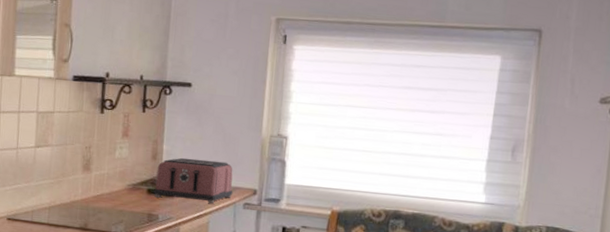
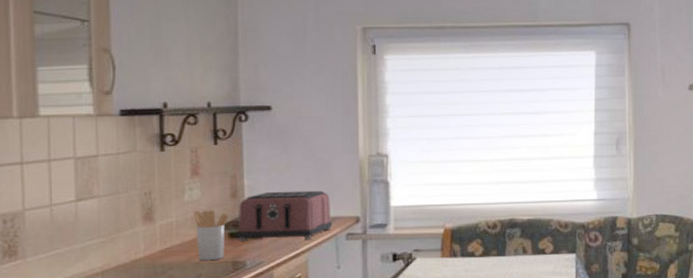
utensil holder: none [121,166,149,211] -> present [193,210,229,261]

